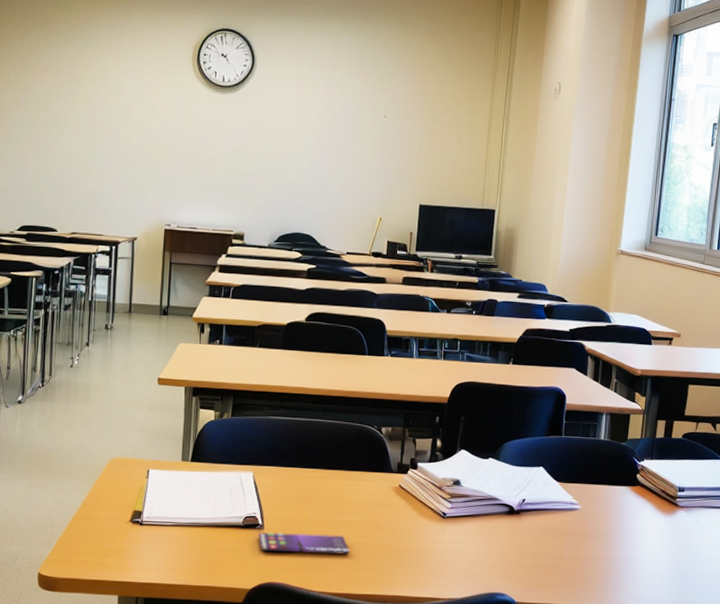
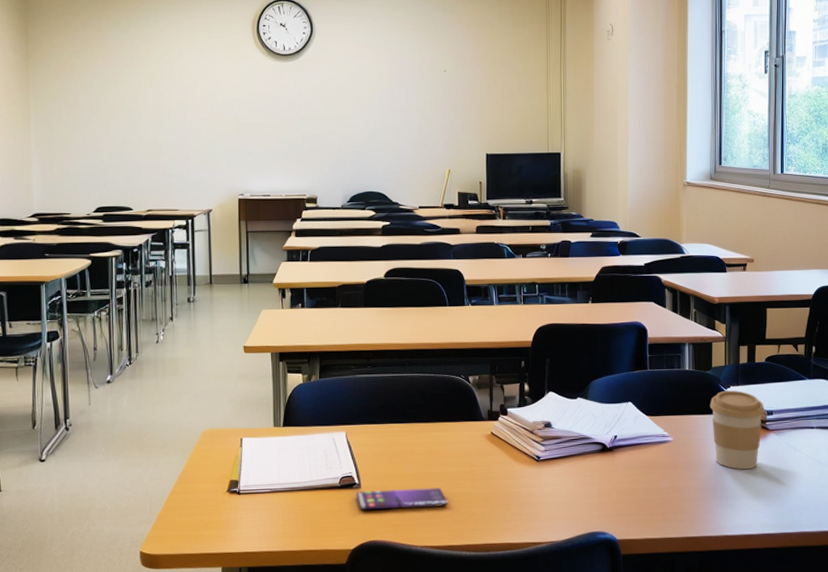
coffee cup: none [621,463,677,544] -> present [709,390,765,470]

